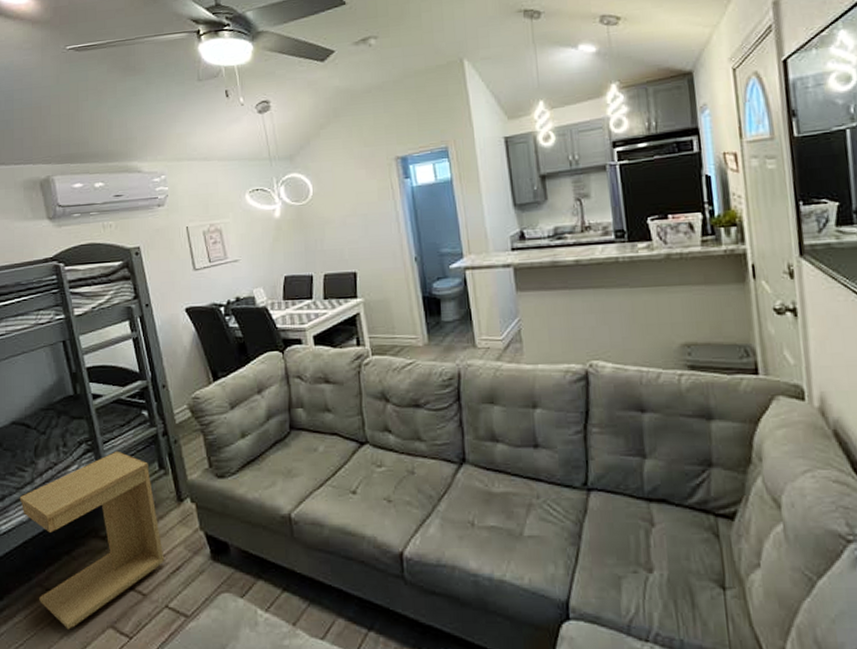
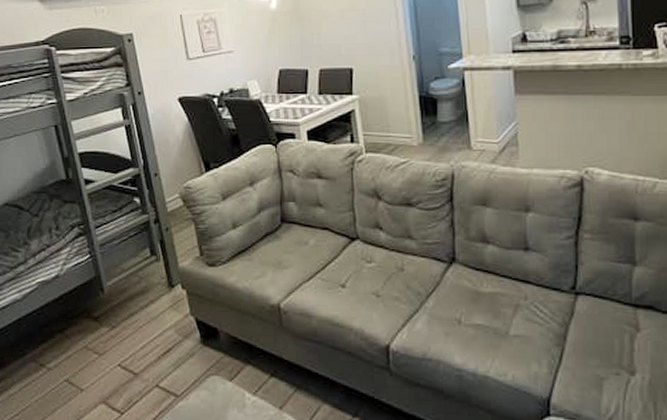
side table: present [19,450,165,630] -> none [13,235,156,403]

